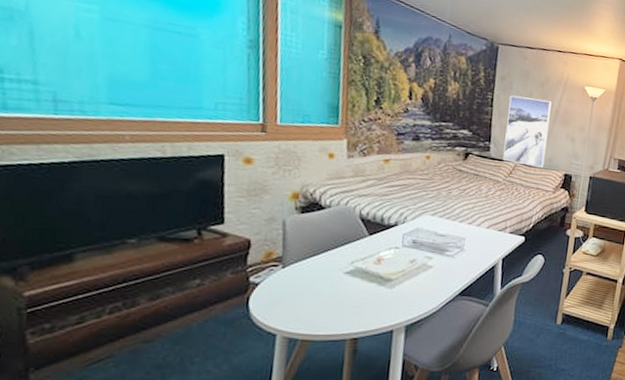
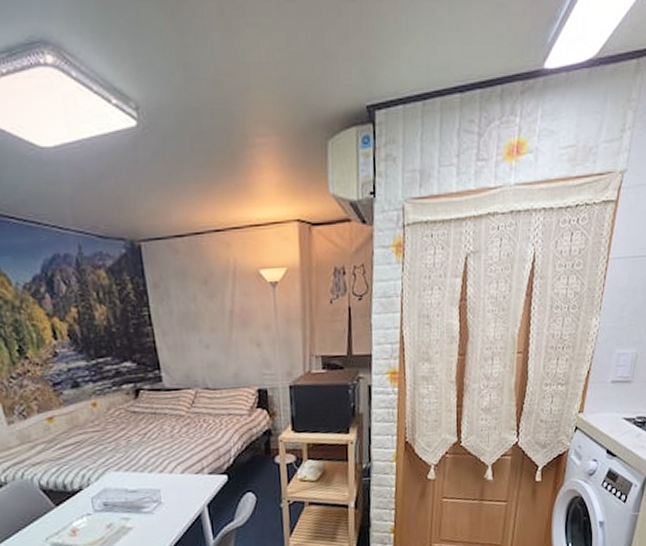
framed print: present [502,95,552,168] -> none [169,301,230,389]

